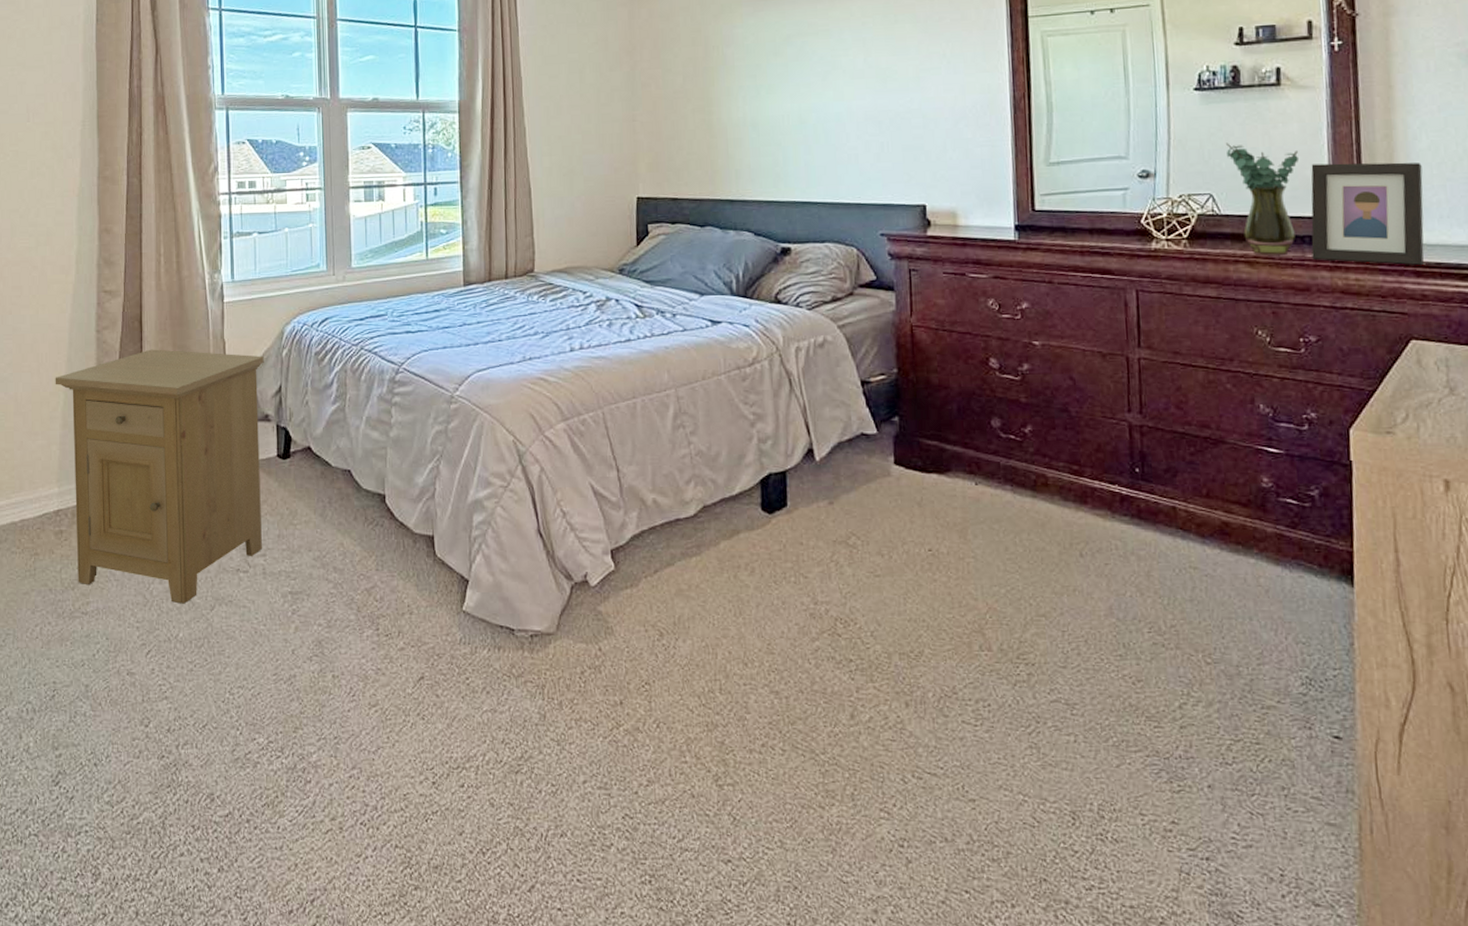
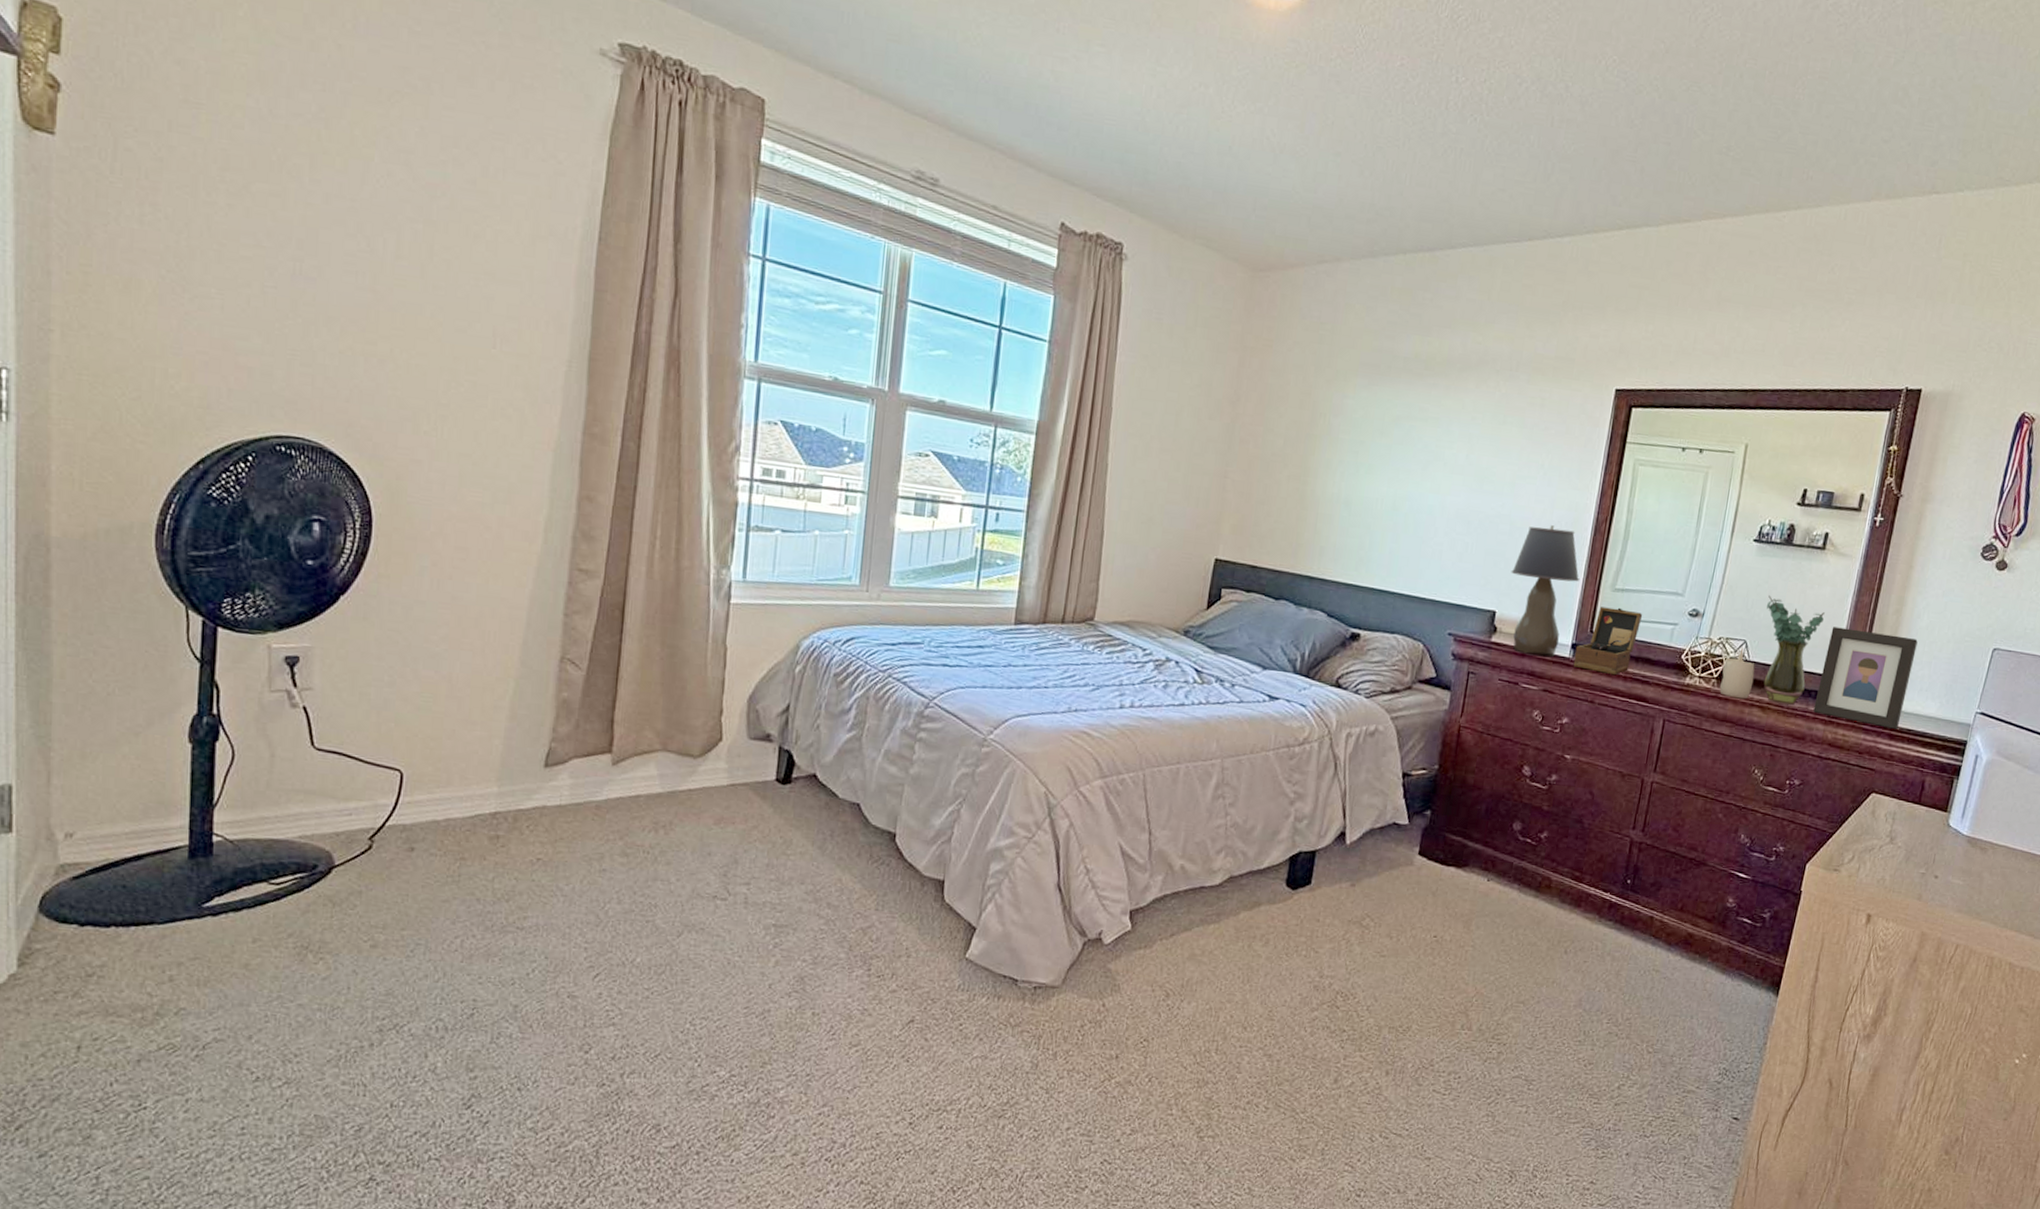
nightstand: present [55,349,264,604] -> none [504,644,773,928]
table lamp: none [933,111,1009,244] -> present [1511,525,1580,658]
wooden box: none [1019,181,1087,252] -> present [1573,607,1643,676]
candle: none [1192,201,1232,257] -> present [1719,647,1755,699]

